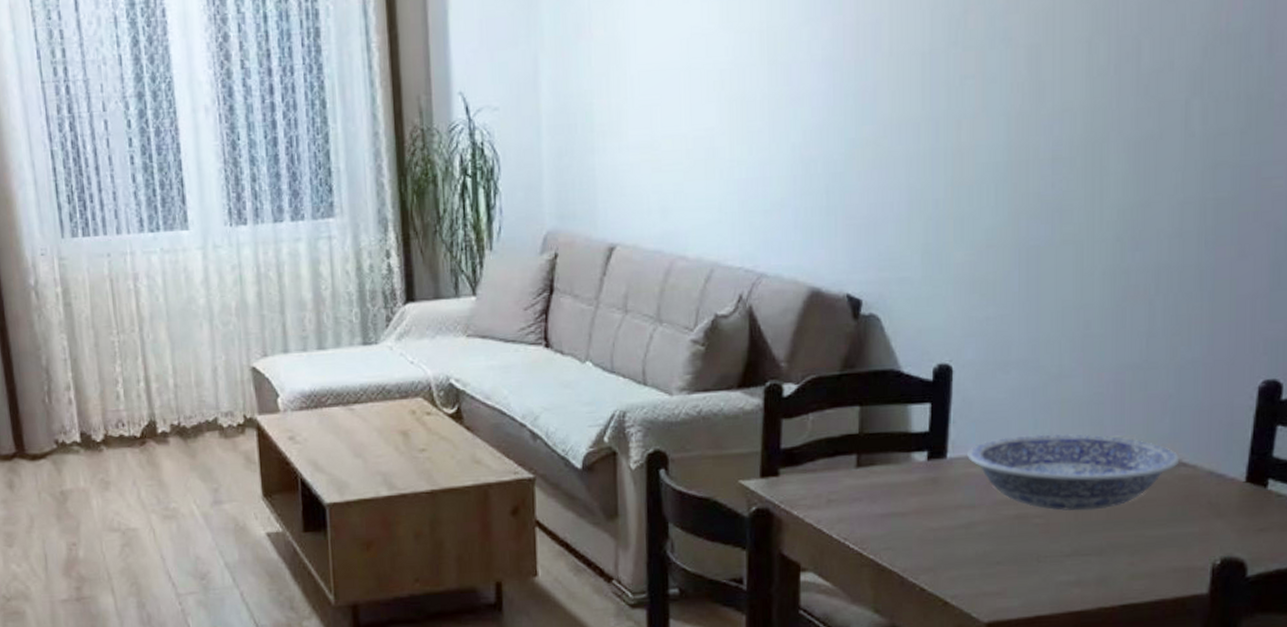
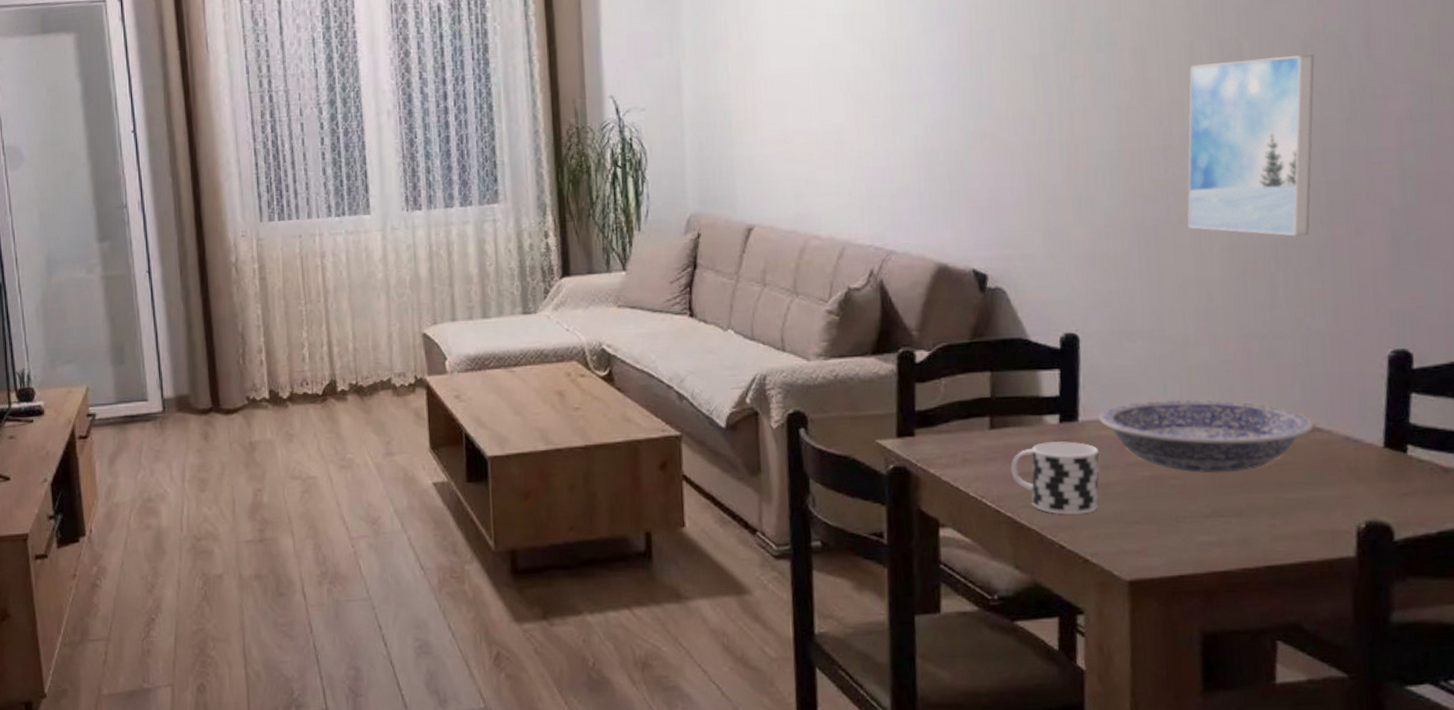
cup: none [875,479,966,556] -> present [1010,440,1100,515]
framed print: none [1070,56,1215,259] -> present [1187,55,1315,237]

